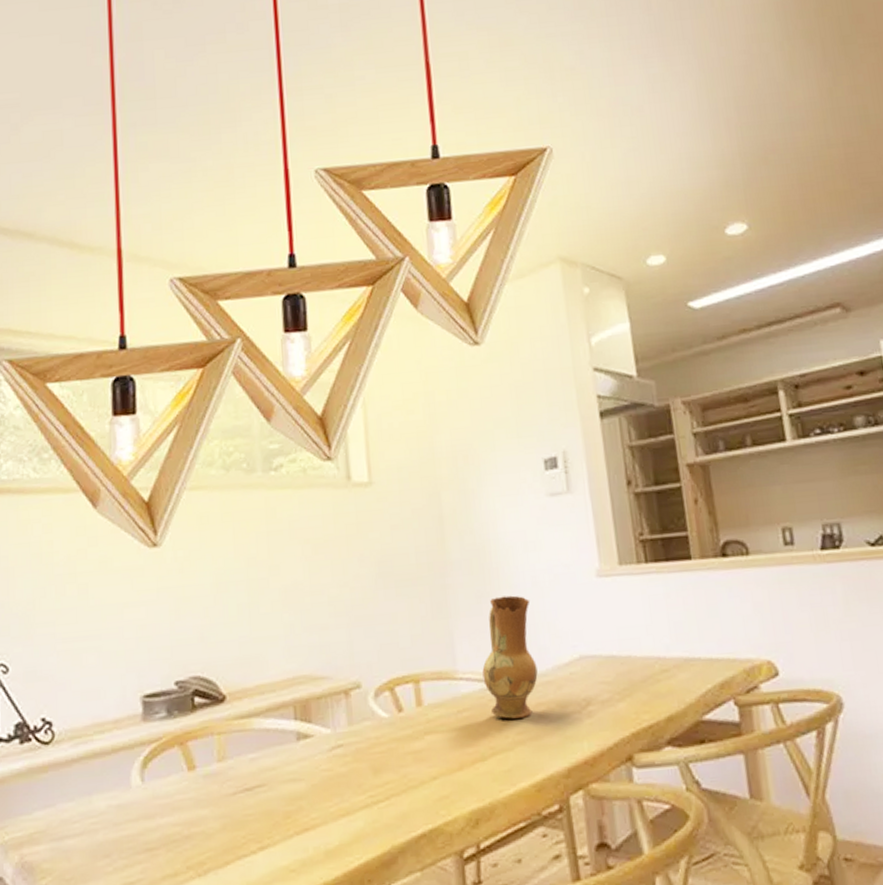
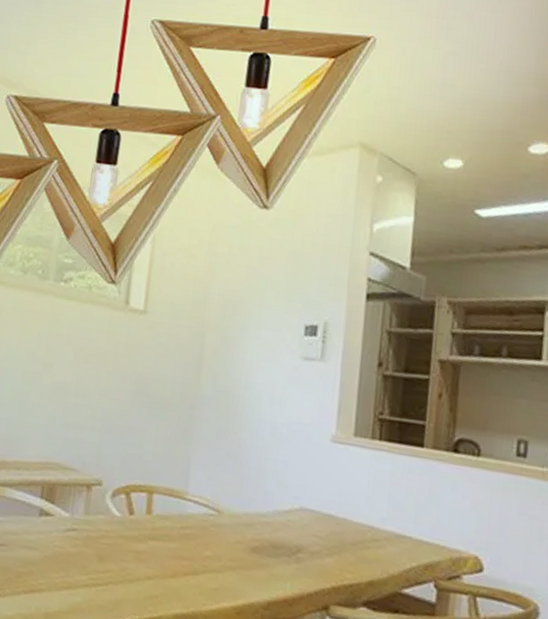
ceramic jug: present [482,595,538,719] -> none [209,437,266,549]

